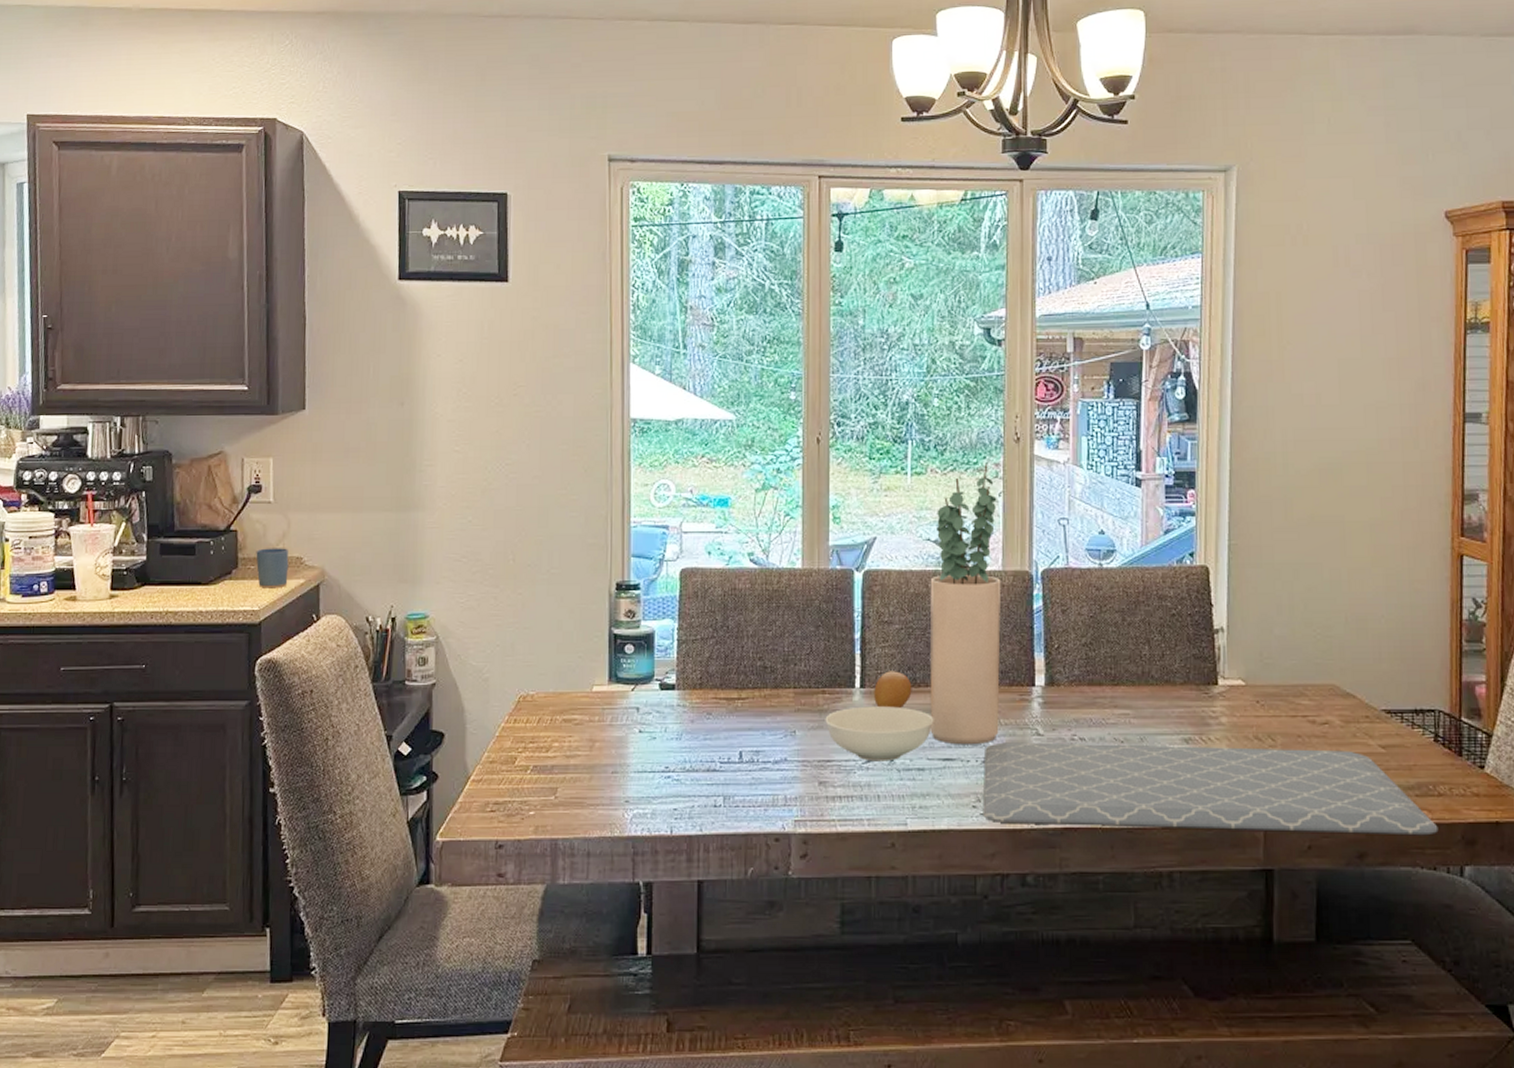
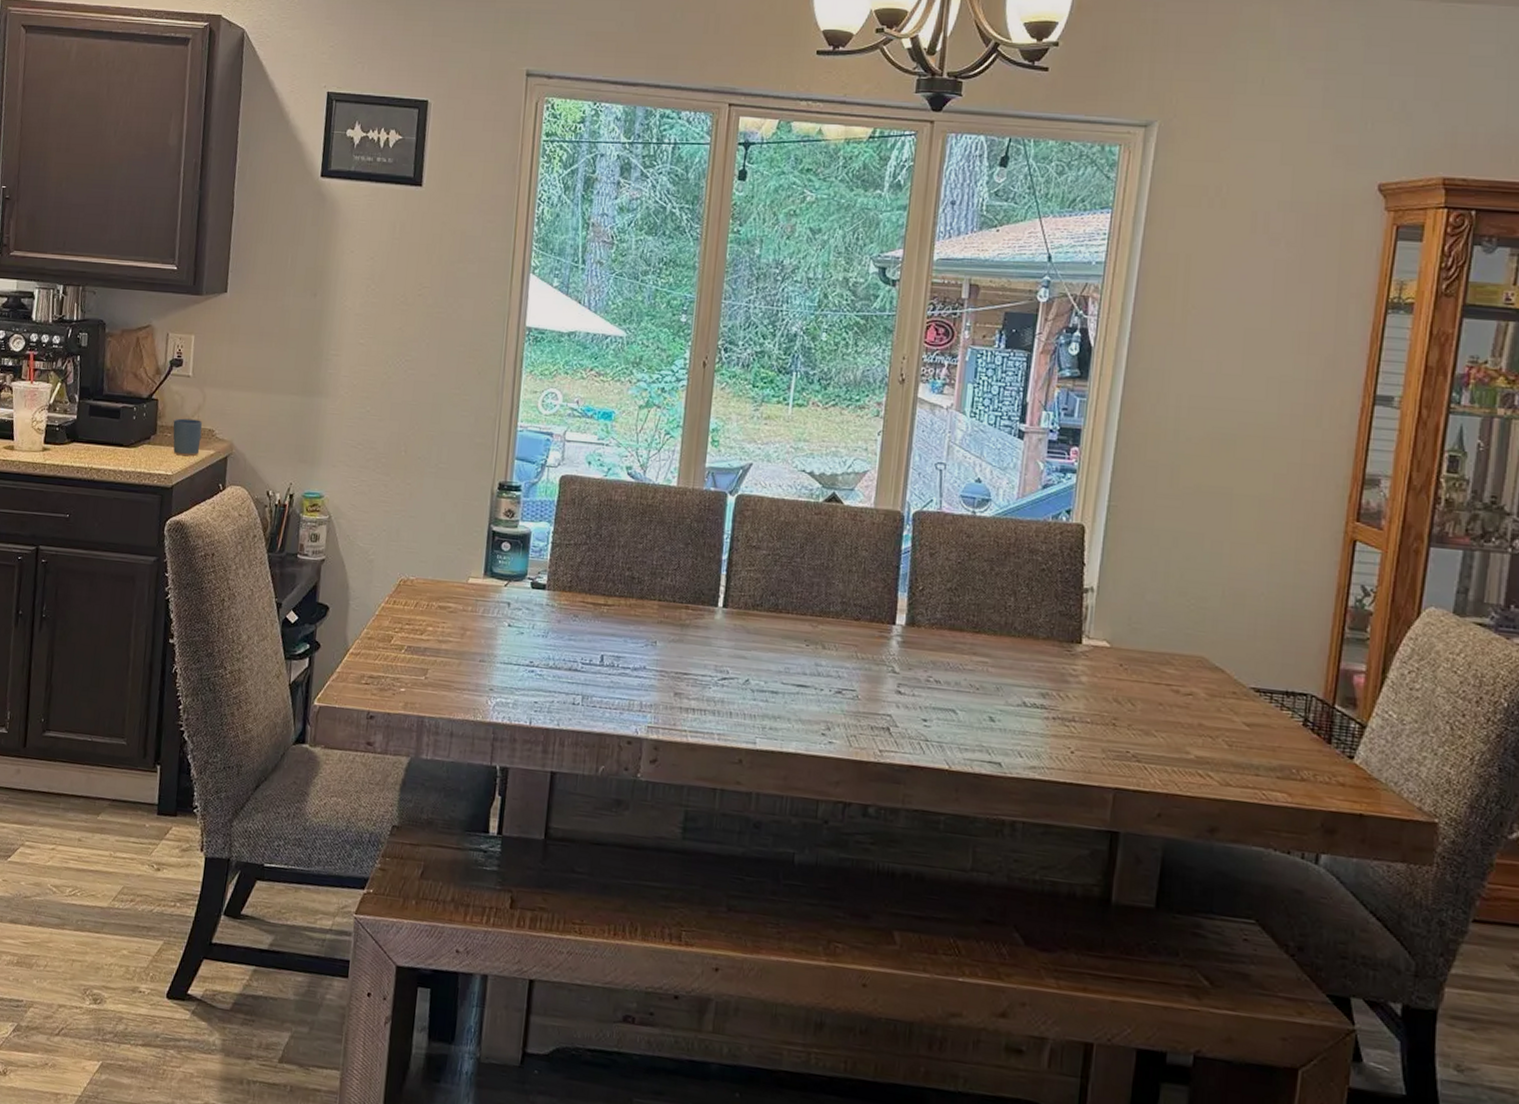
bowl: present [825,706,934,762] -> none [685,625,792,681]
fruit: present [874,671,912,709] -> none [735,594,774,632]
vase: present [929,464,1001,745] -> none [787,402,876,675]
placemat: present [983,742,1439,836] -> none [831,675,1297,820]

